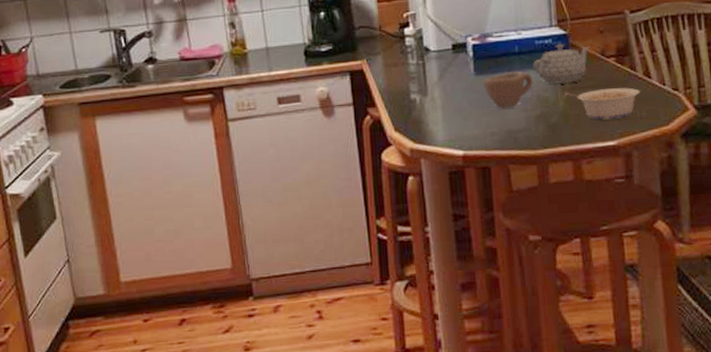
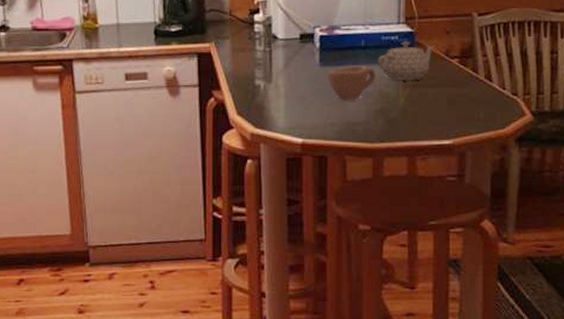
legume: present [564,87,640,121] -> none [405,88,480,120]

